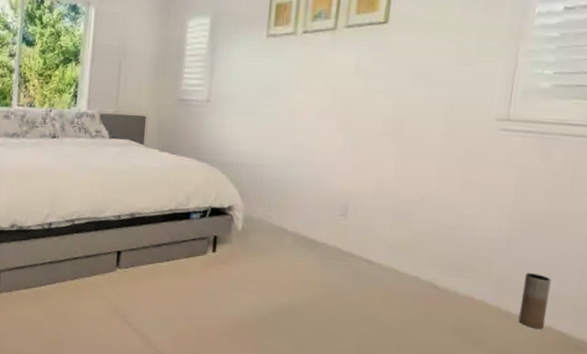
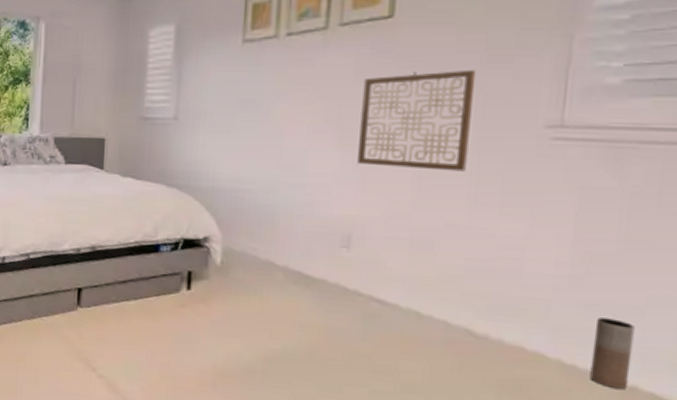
wall art: none [355,70,449,155] -> present [357,69,477,172]

